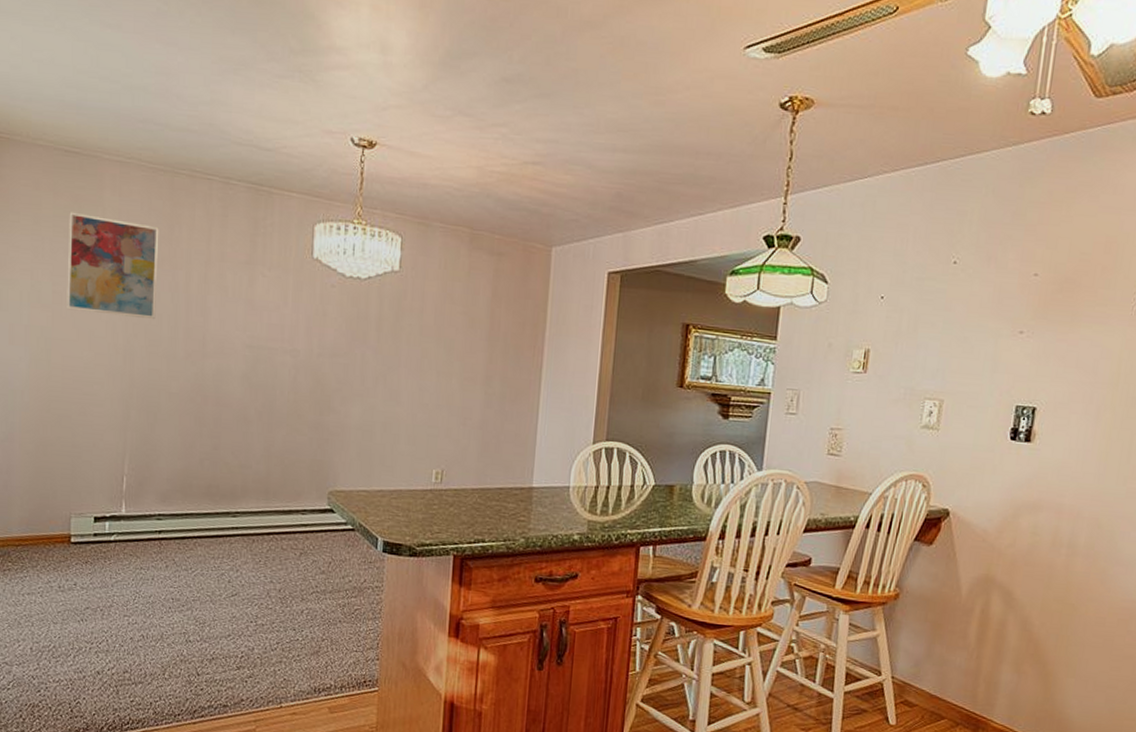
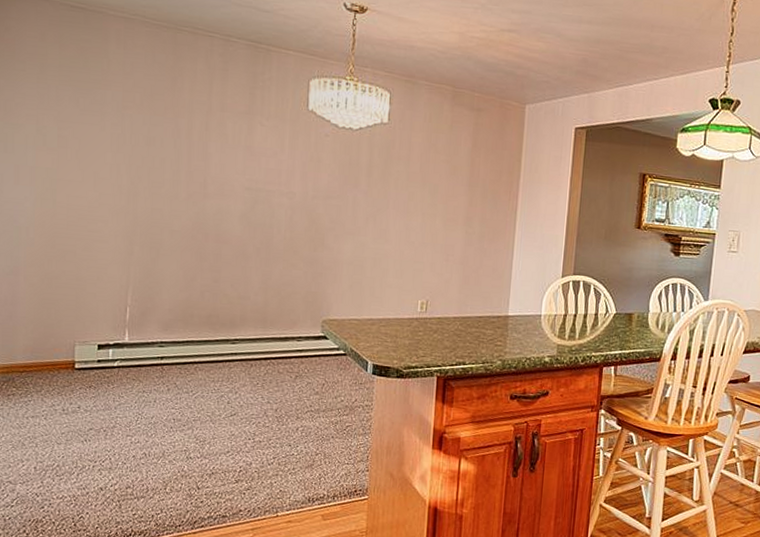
wall art: present [67,211,159,320] -> none [72,62,162,164]

